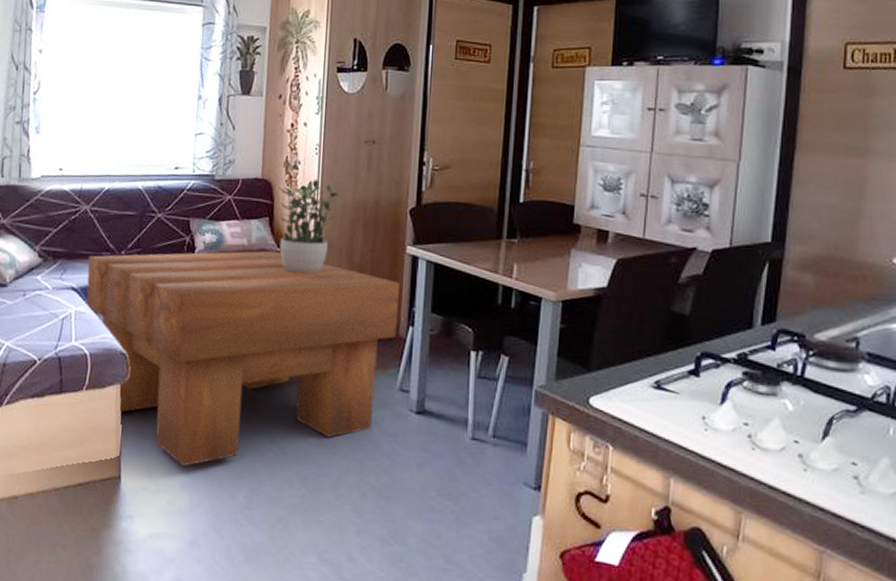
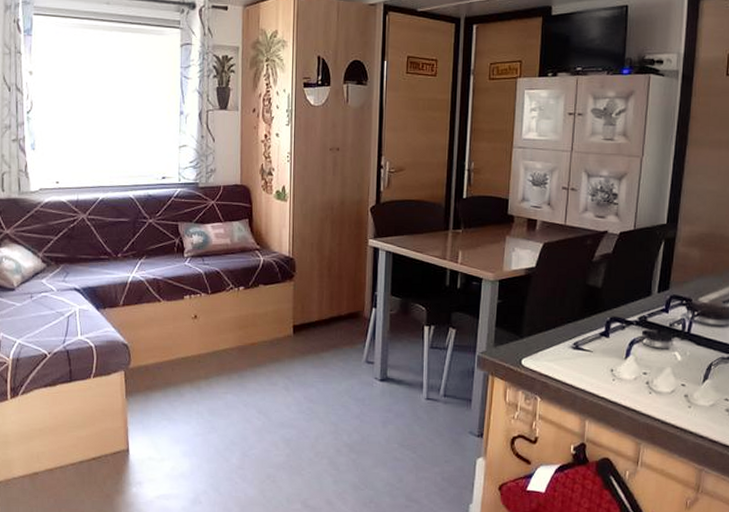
coffee table: present [86,250,401,467] -> none [88,248,364,438]
potted plant: present [278,179,342,274] -> none [255,183,311,267]

